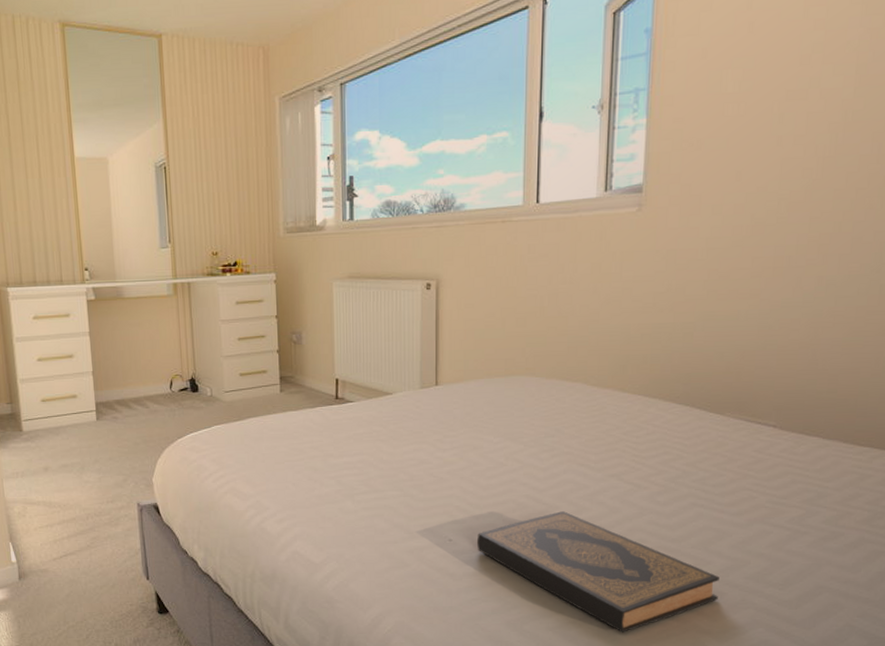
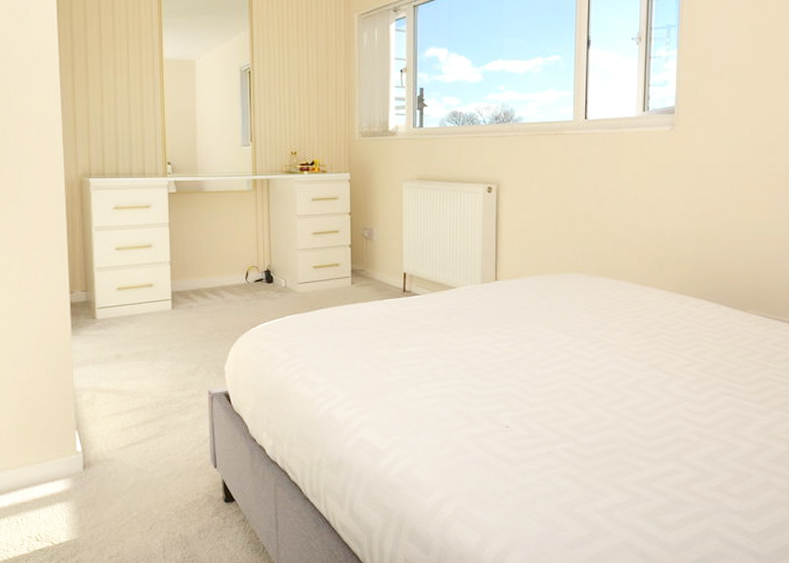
hardback book: present [476,511,719,632] -> none [531,399,746,514]

